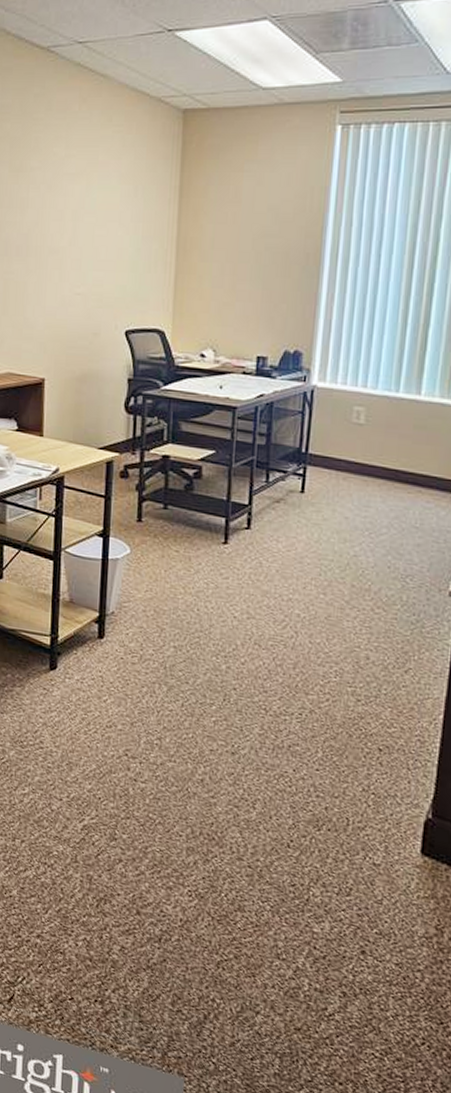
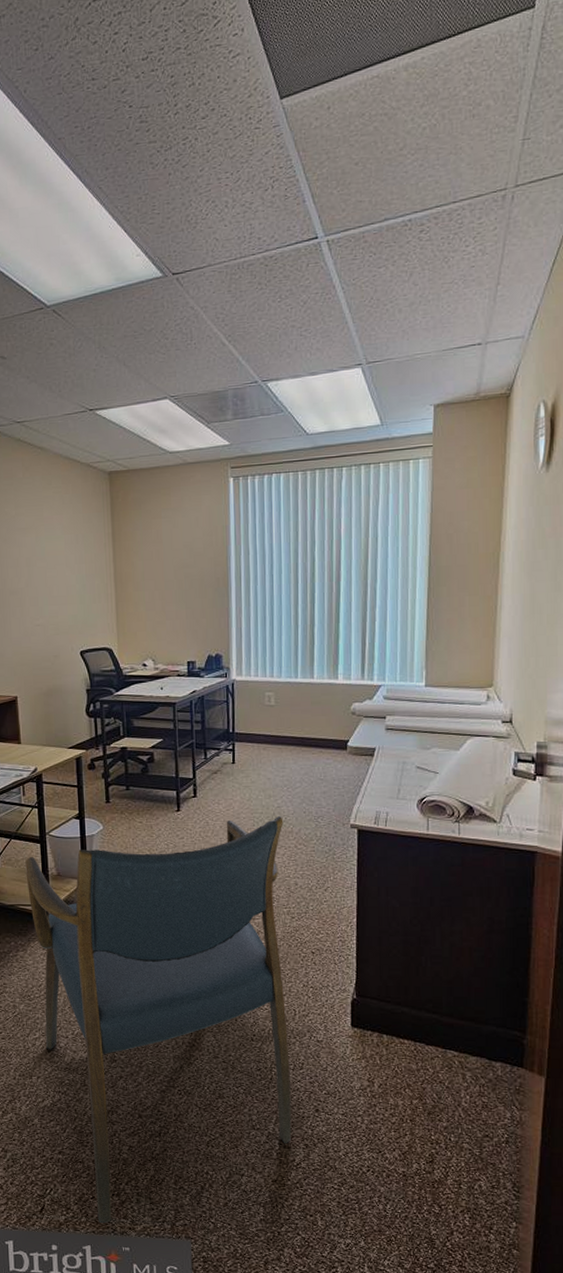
armchair: none [33,564,360,1033] -> present [25,815,292,1224]

